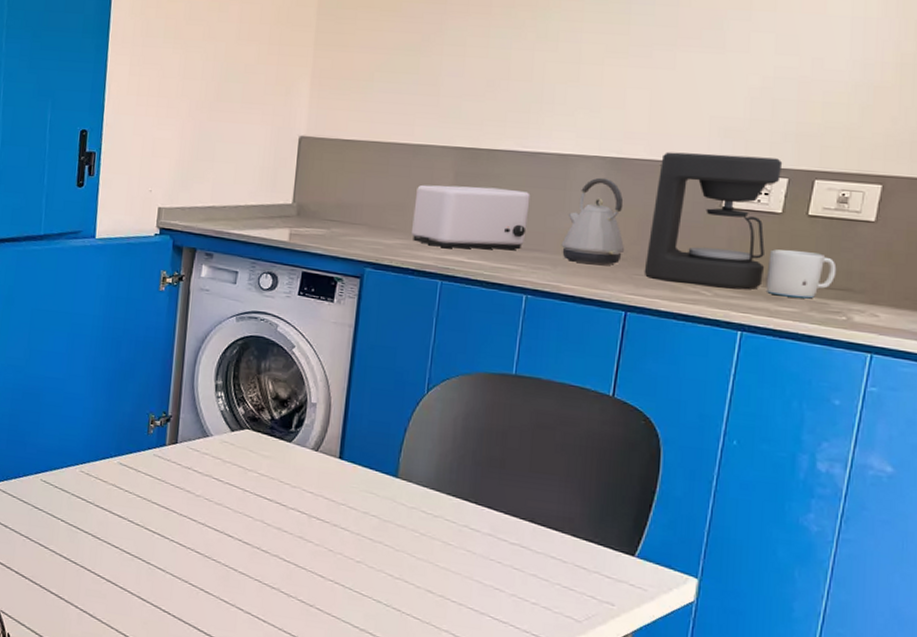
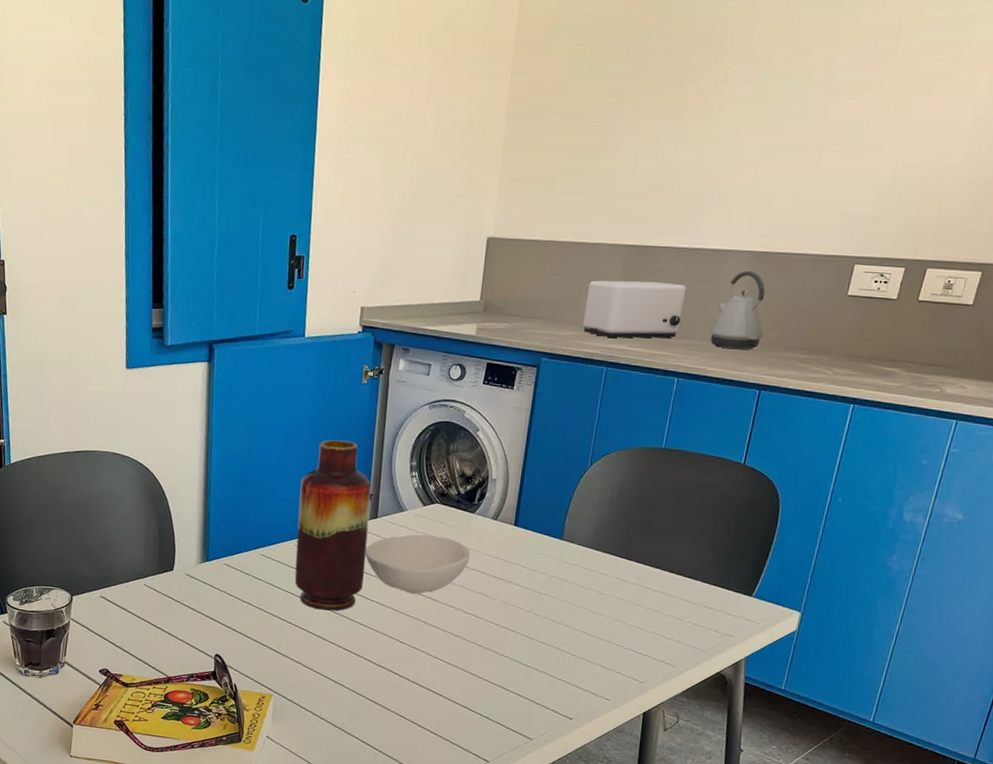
vase: none [80,352,171,551] -> present [294,439,372,611]
bowl: none [162,464,288,536] -> present [364,534,471,594]
coffee maker: present [644,151,783,290] -> none [777,245,902,368]
mug: present [765,249,837,299] -> none [877,332,937,374]

